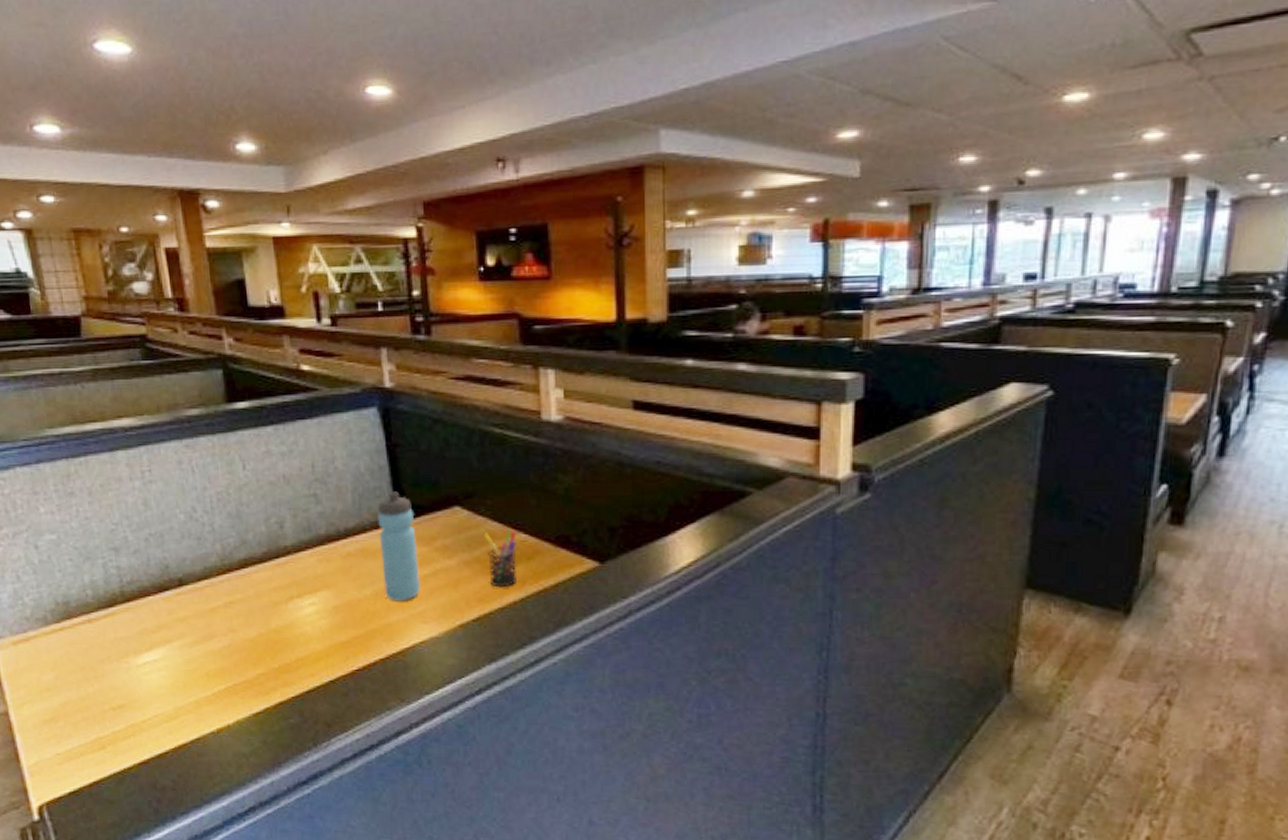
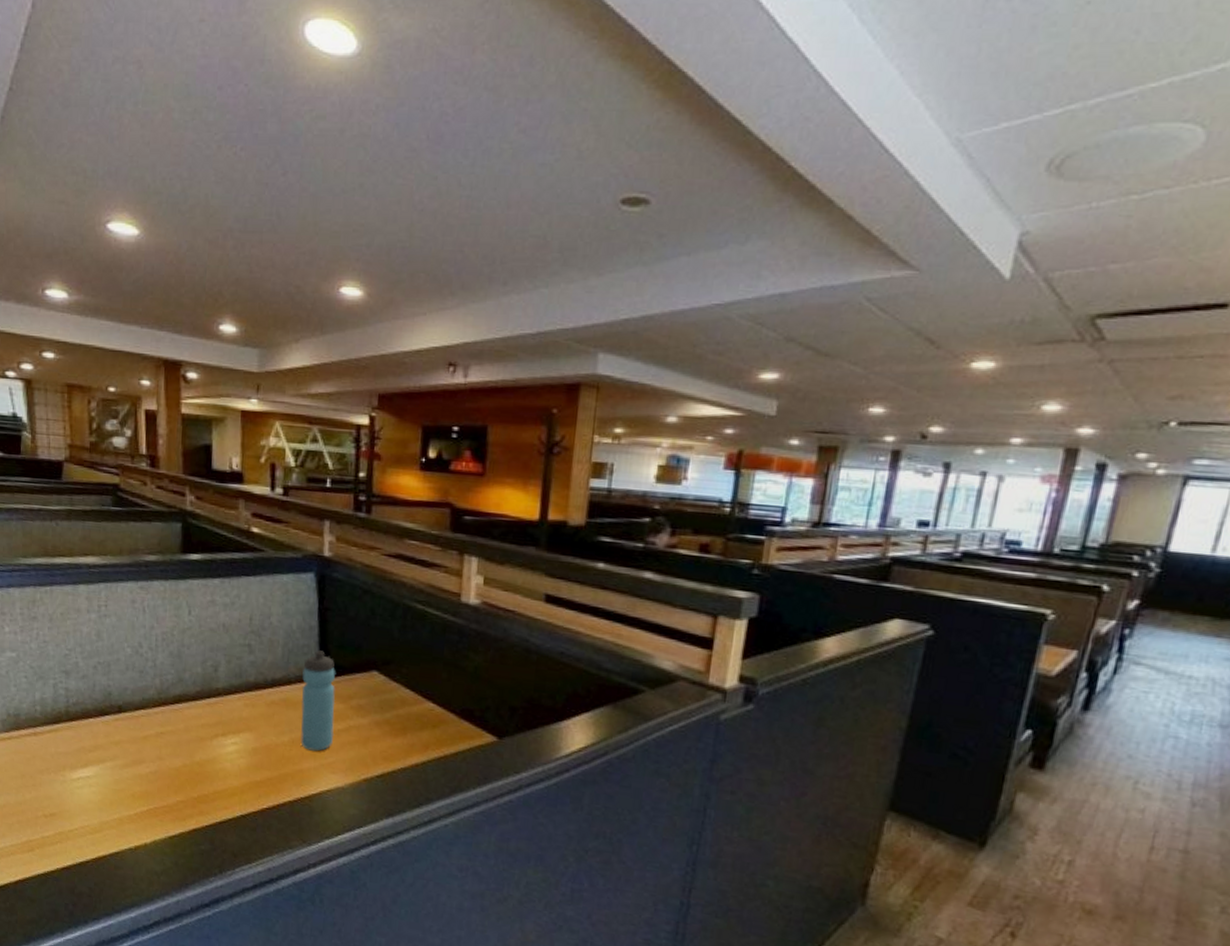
pen holder: present [484,530,518,588] -> none [396,698,426,750]

